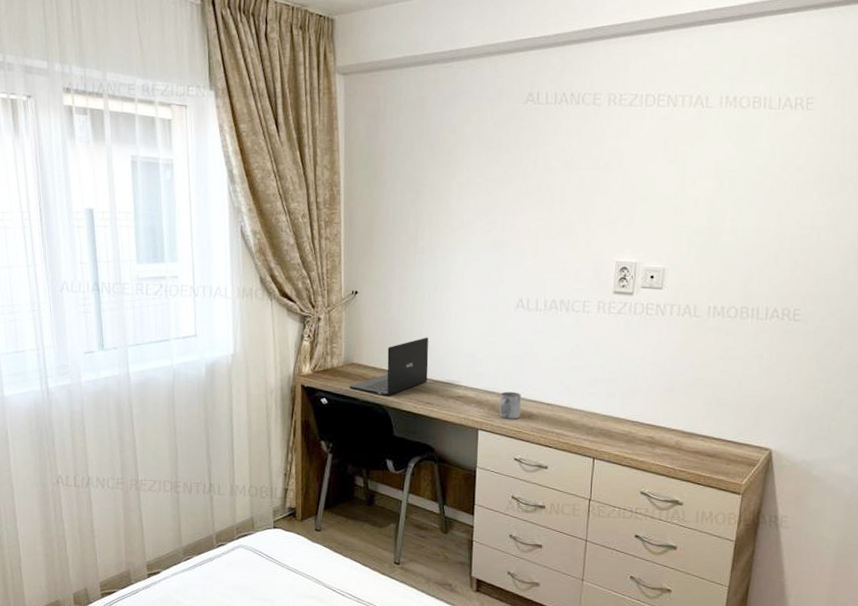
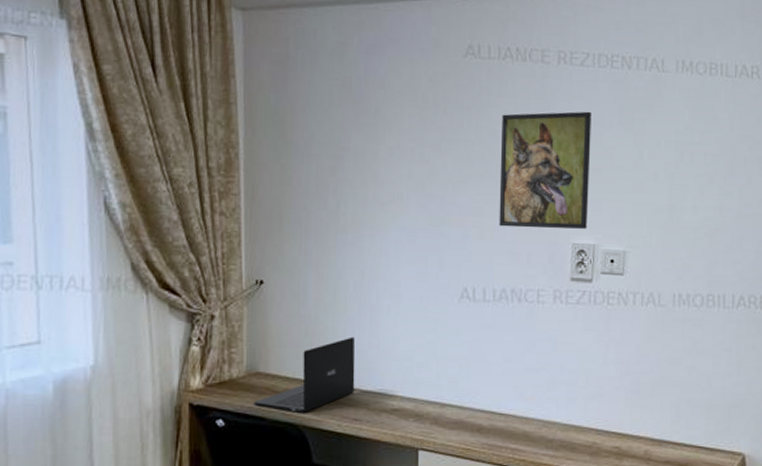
mug: present [499,391,521,419] -> none [443,400,469,434]
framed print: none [551,146,637,249] -> present [499,111,591,229]

